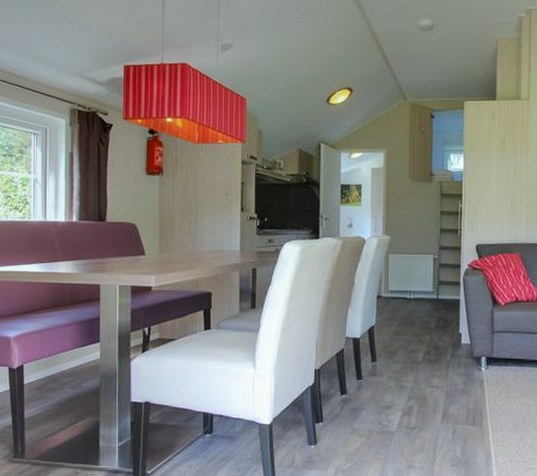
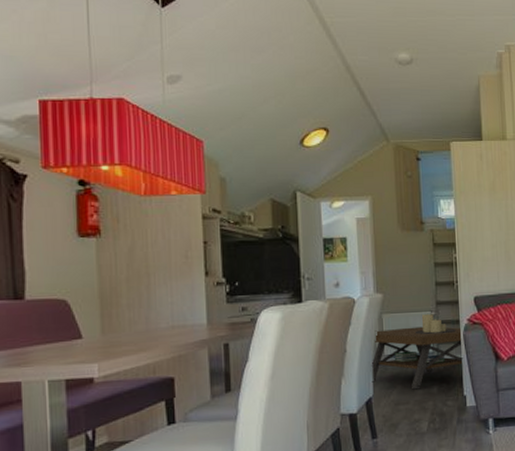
coffee table: none [375,256,462,323] -> present [371,313,464,390]

